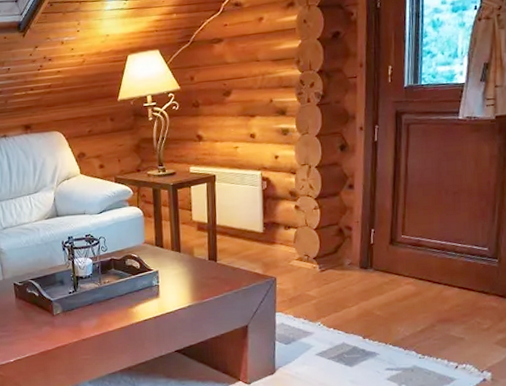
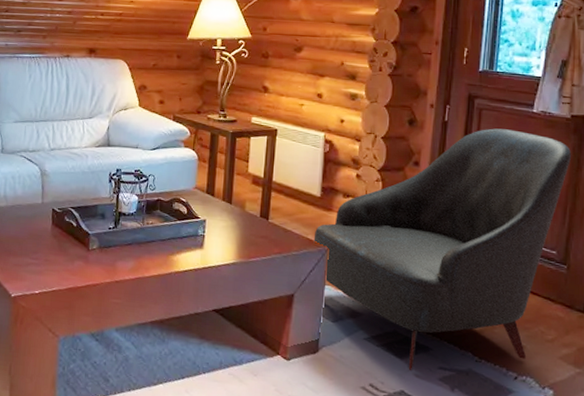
armchair: none [260,139,498,376] -> present [313,128,572,372]

